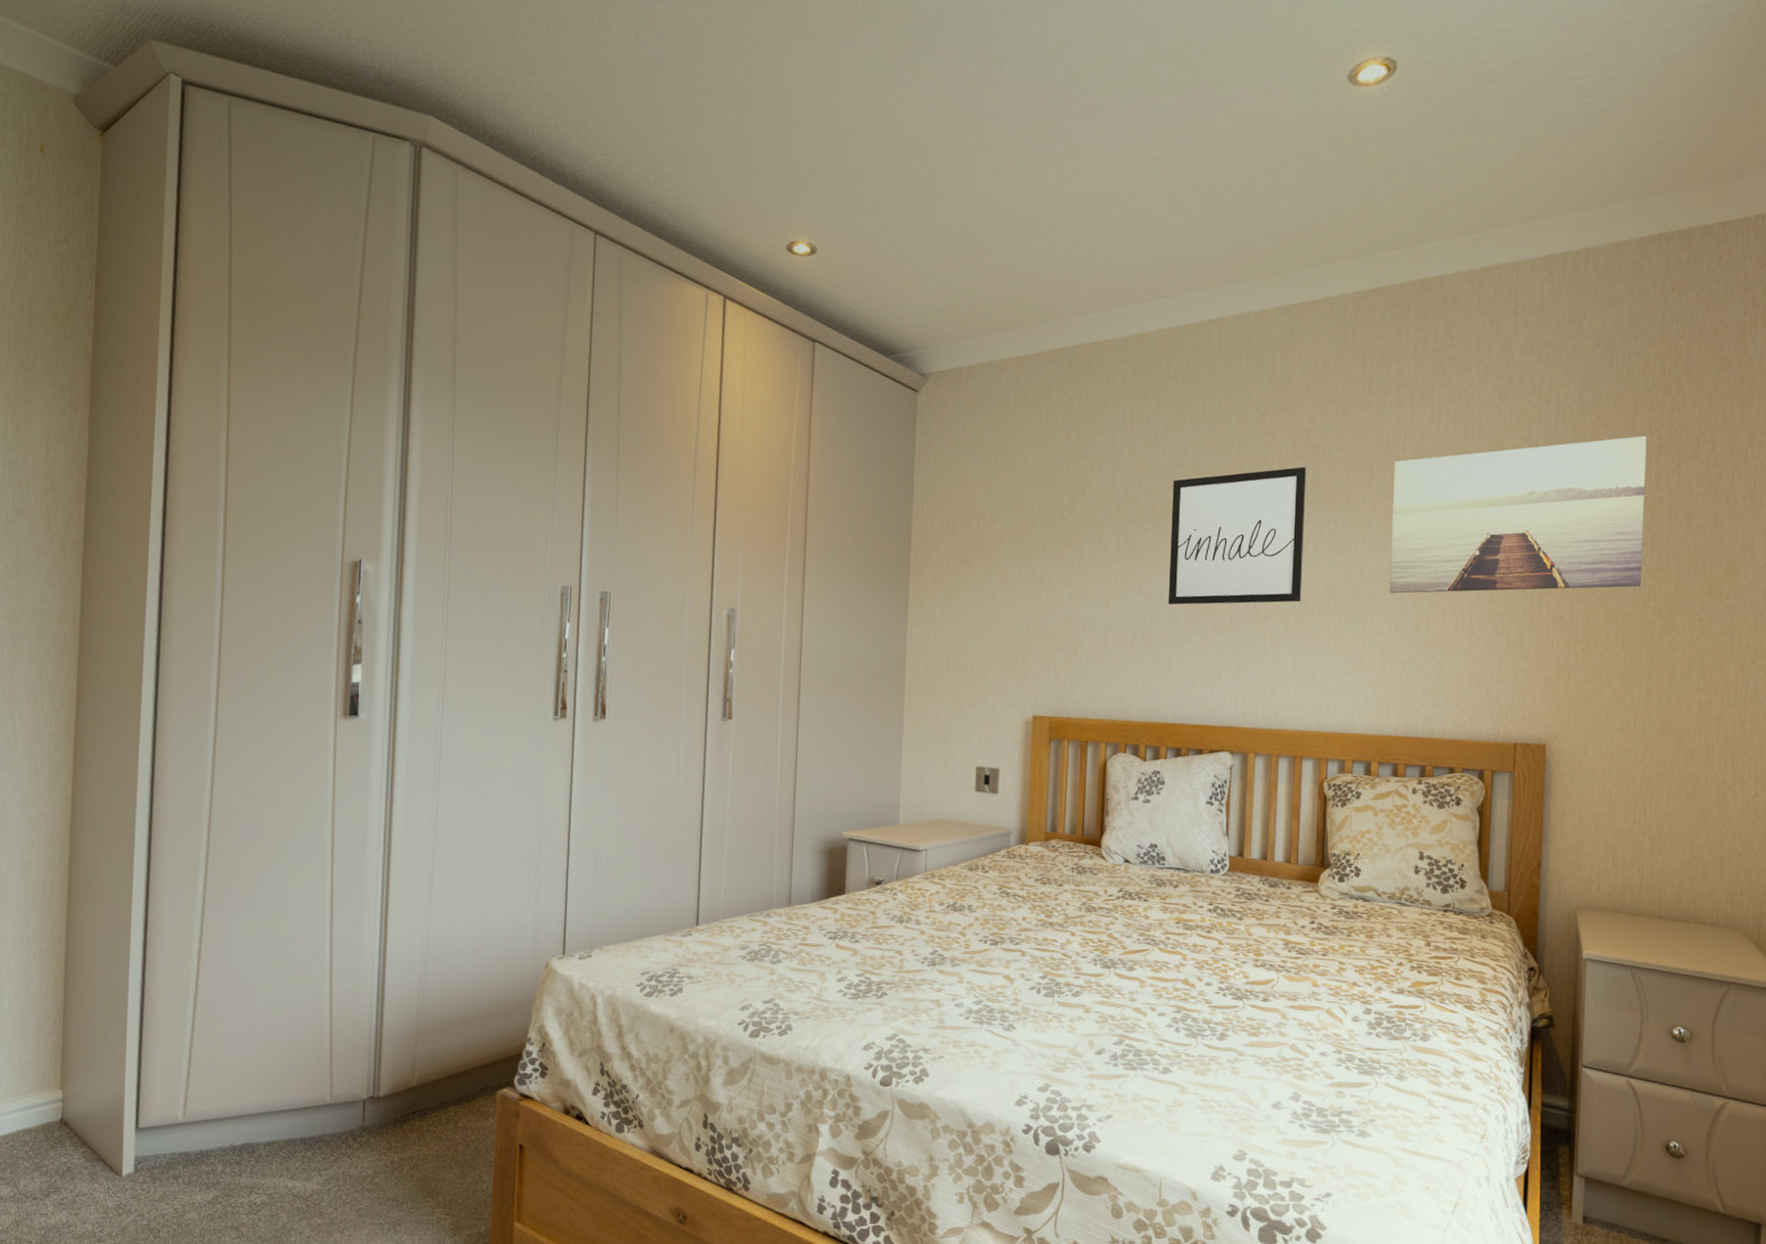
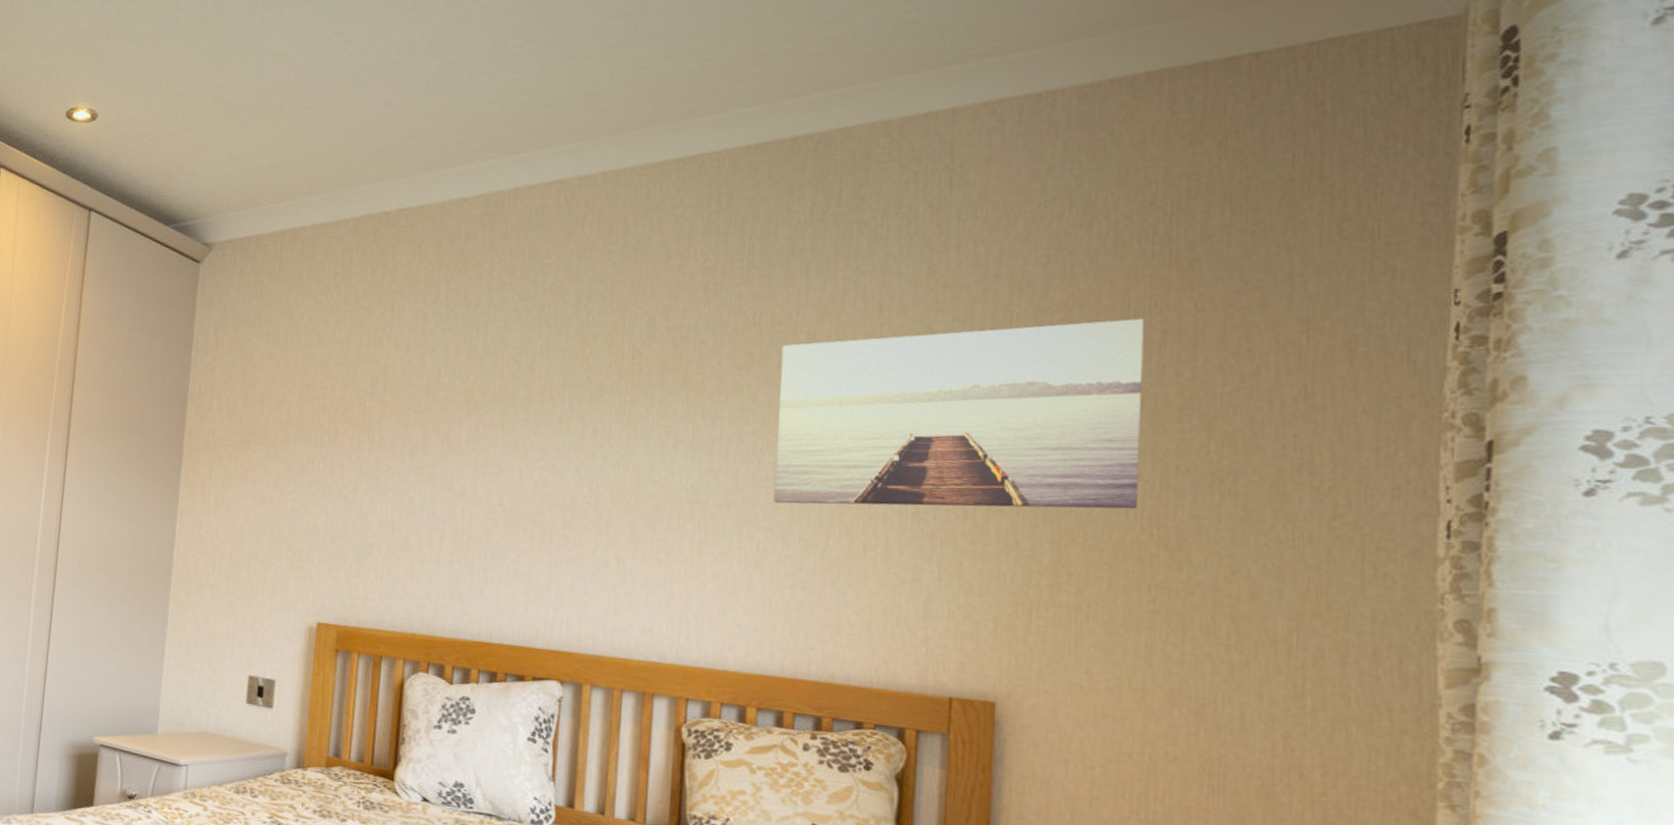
wall art: present [1168,467,1307,605] -> none [485,350,666,509]

